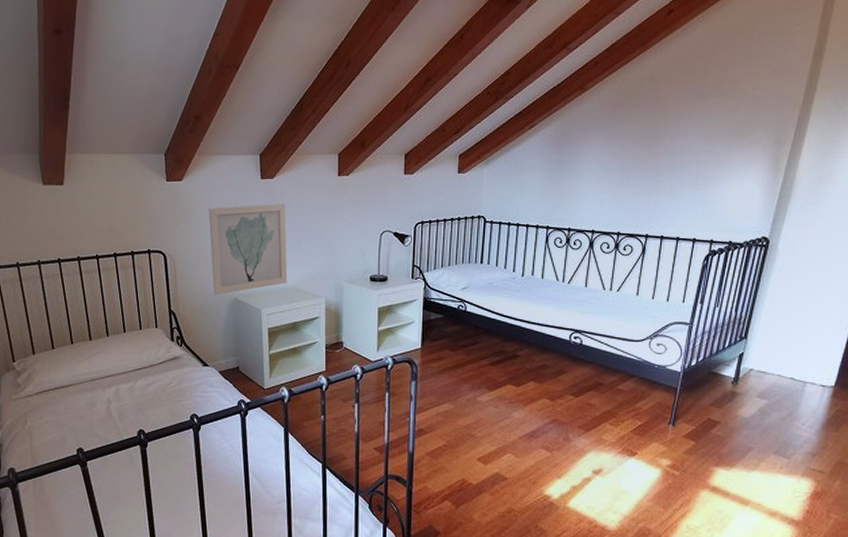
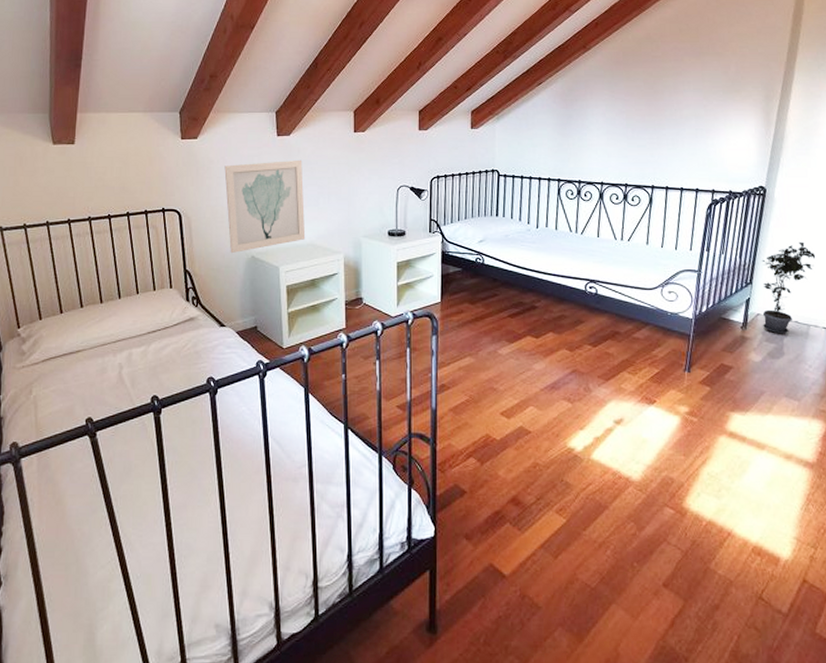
potted plant: none [756,296,819,391] -> present [762,241,816,334]

